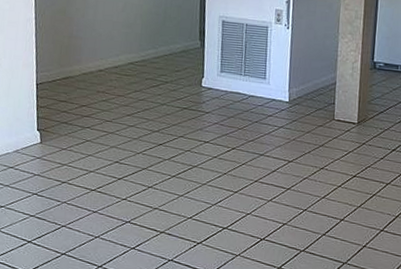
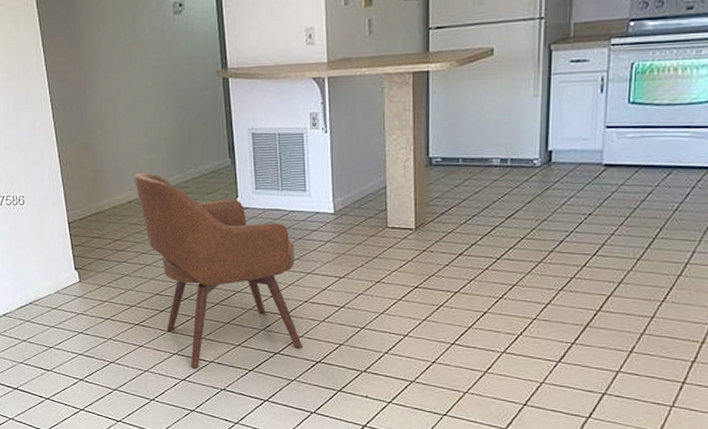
chair: none [106,44,251,237] -> present [133,172,302,367]

